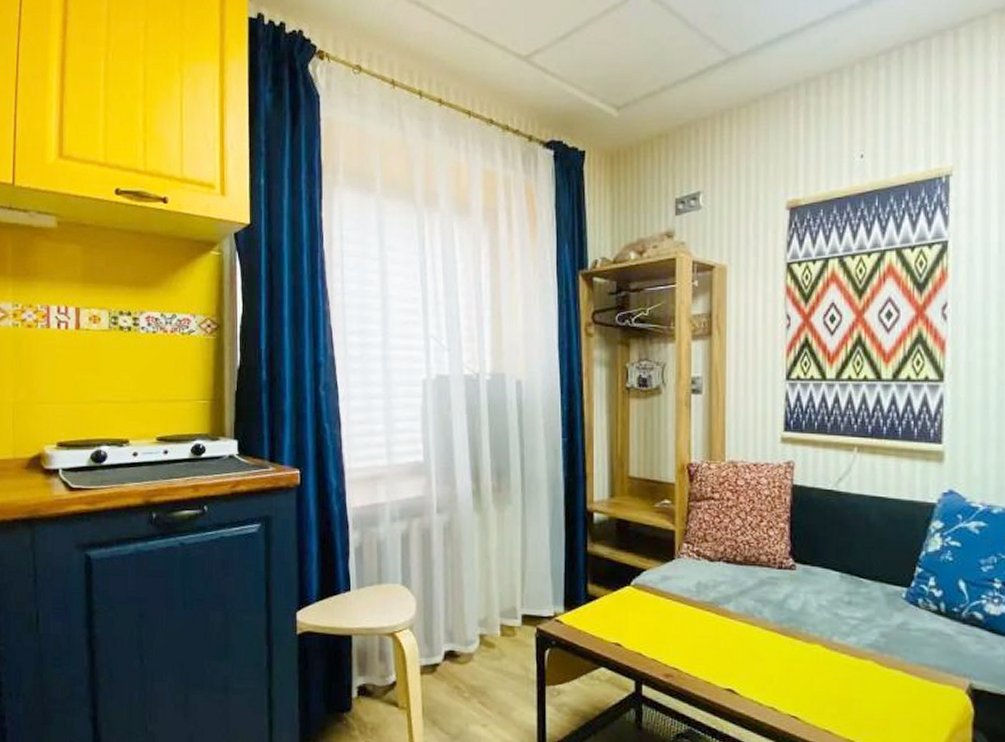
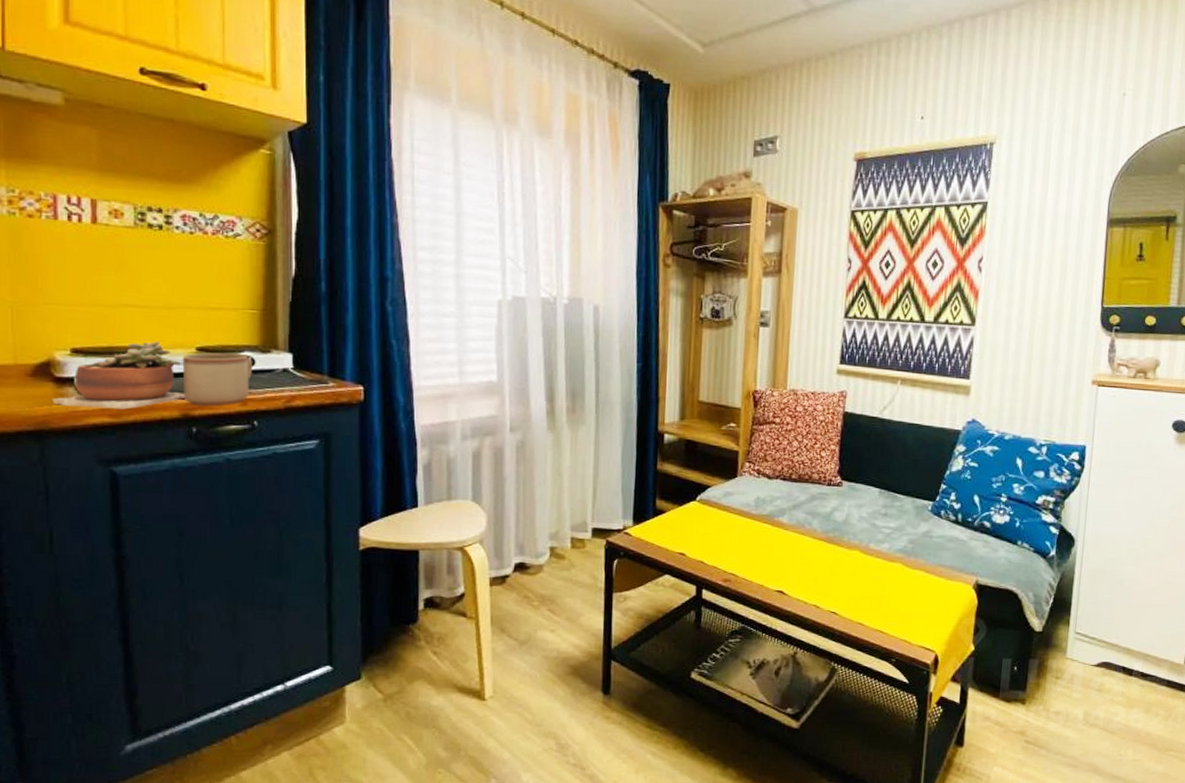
succulent plant: none [41,434,147,497] -> present [52,342,185,410]
mug: none [145,441,203,493] -> present [182,352,252,407]

